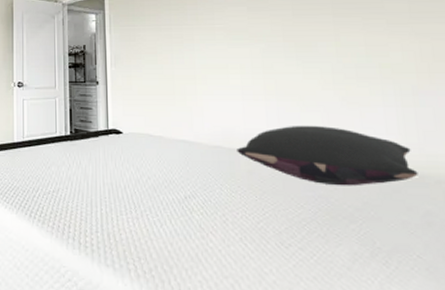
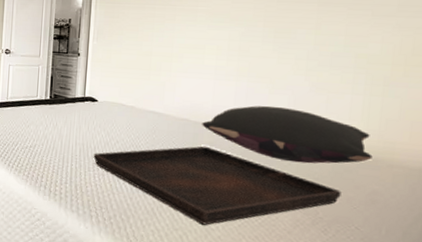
serving tray: none [124,175,395,269] -> present [93,146,341,225]

